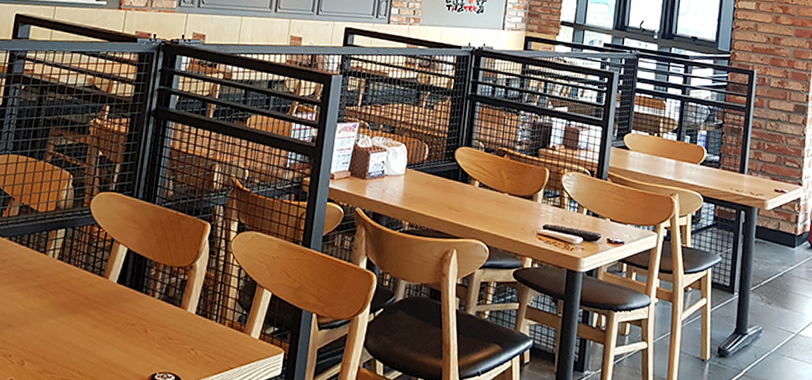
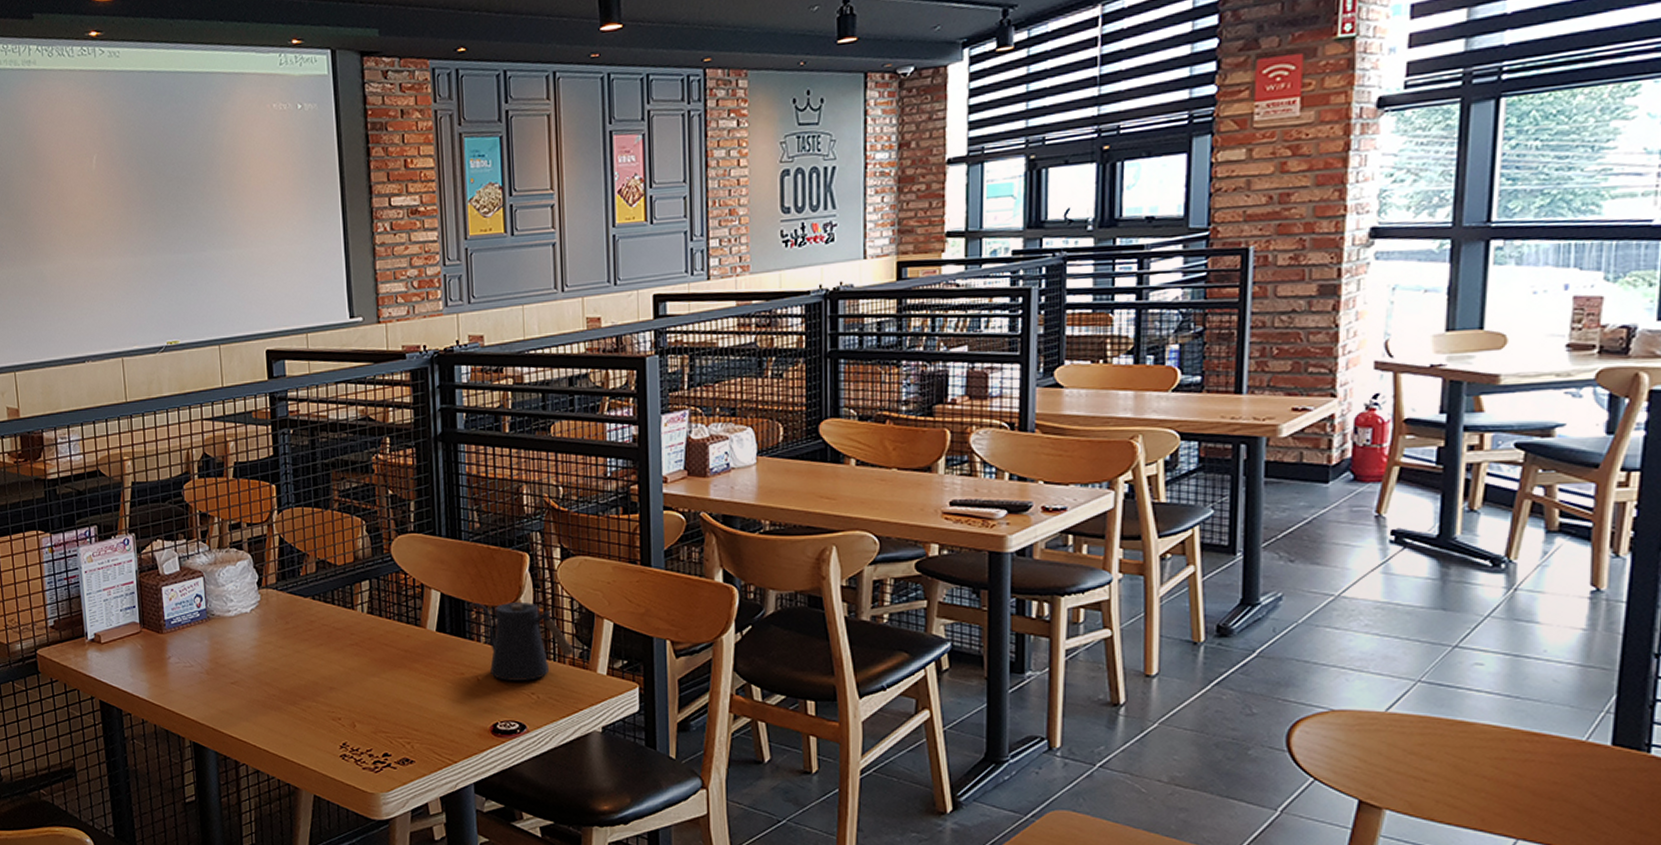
kettle: none [155,260,235,337] -> present [474,602,574,681]

